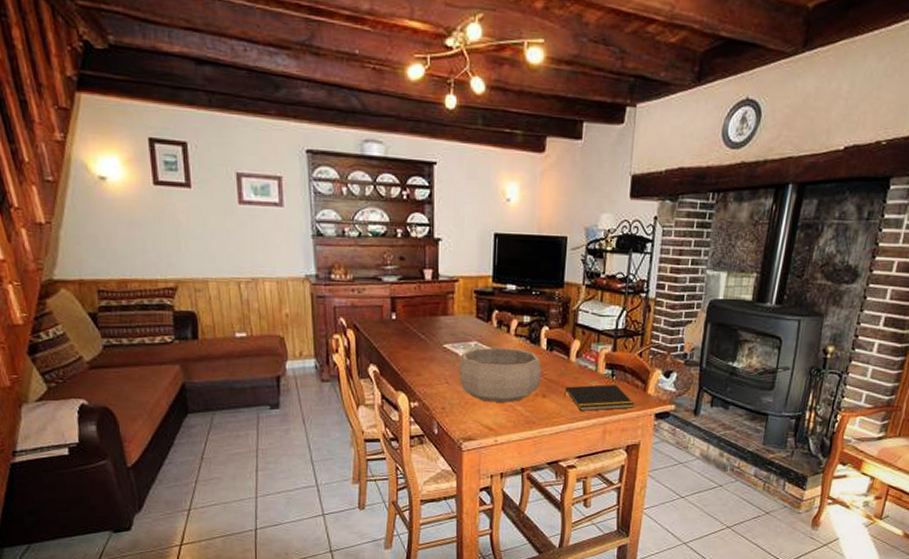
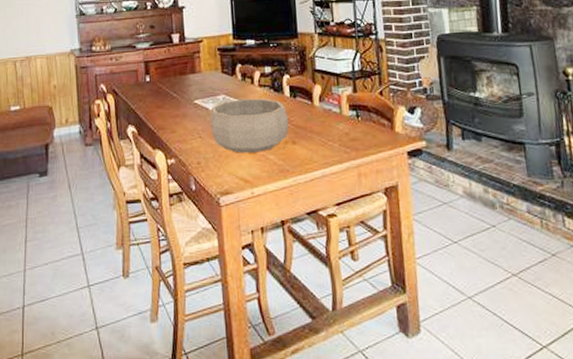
notepad: present [563,384,635,411] -> none [312,125,385,155]

